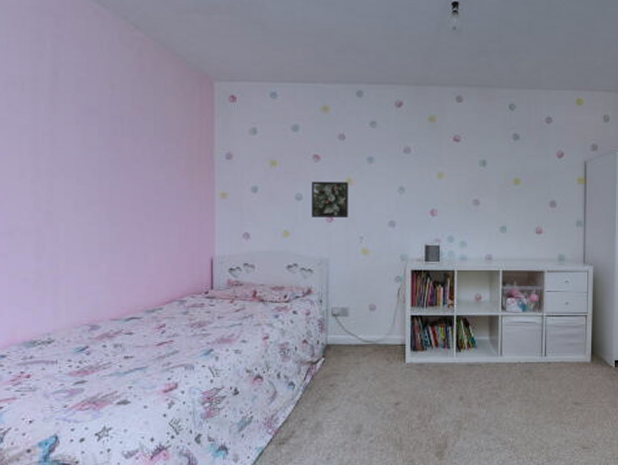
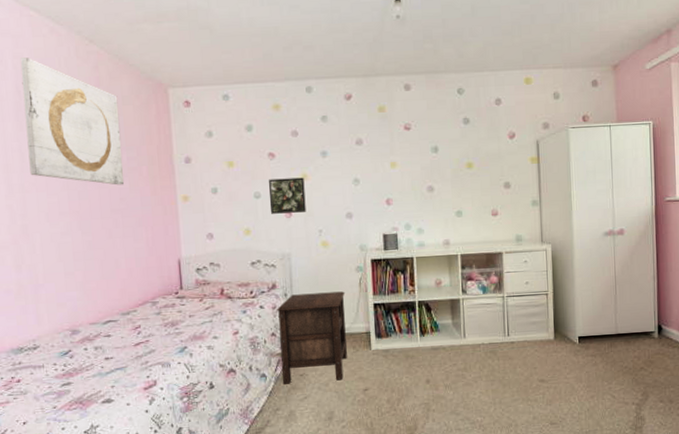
wall art: none [60,38,161,177] -> present [20,57,125,185]
nightstand: none [309,301,383,394] -> present [276,291,347,384]

